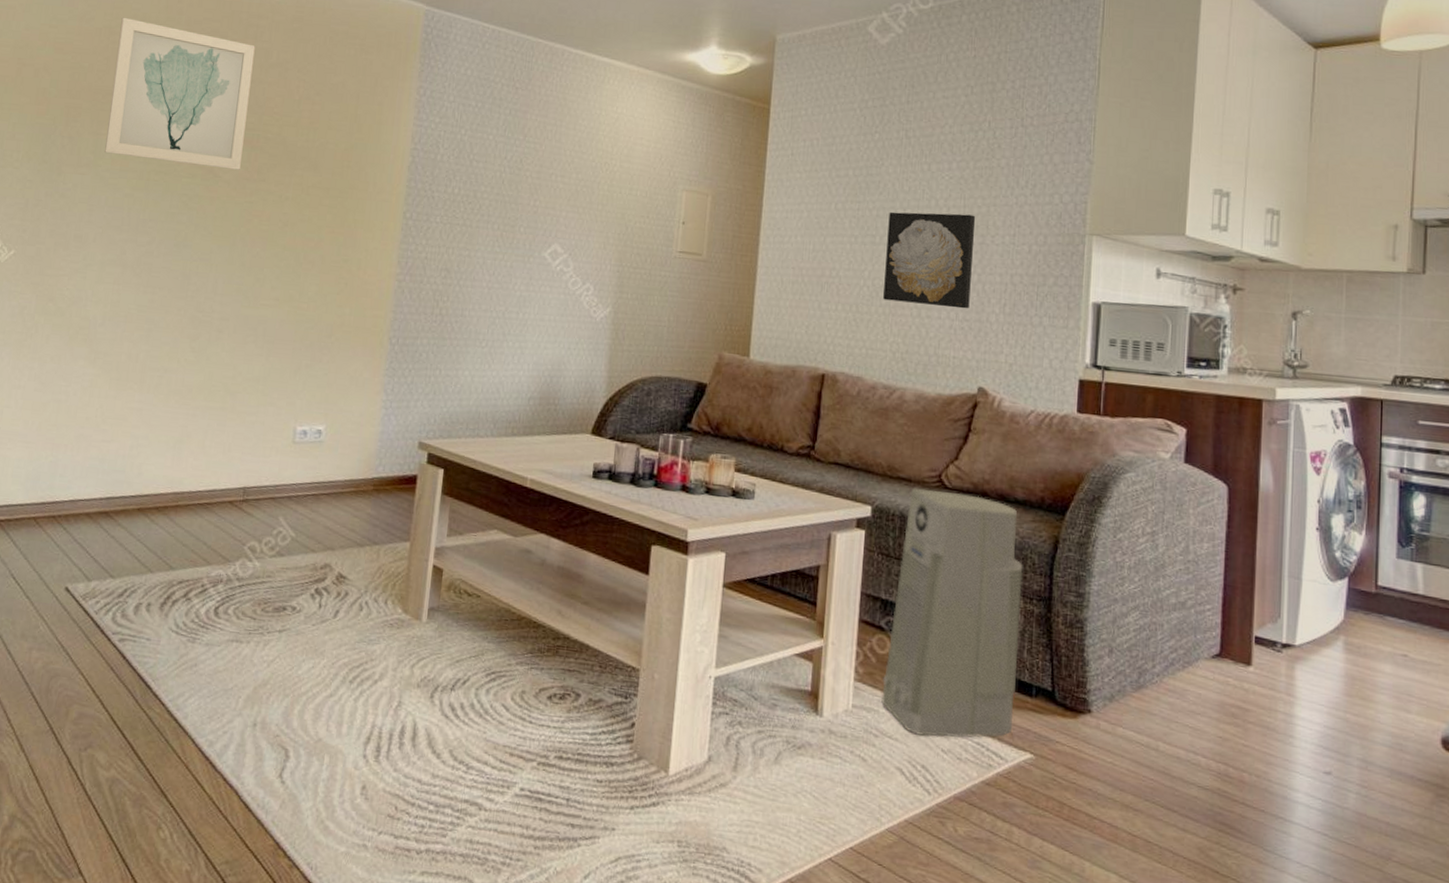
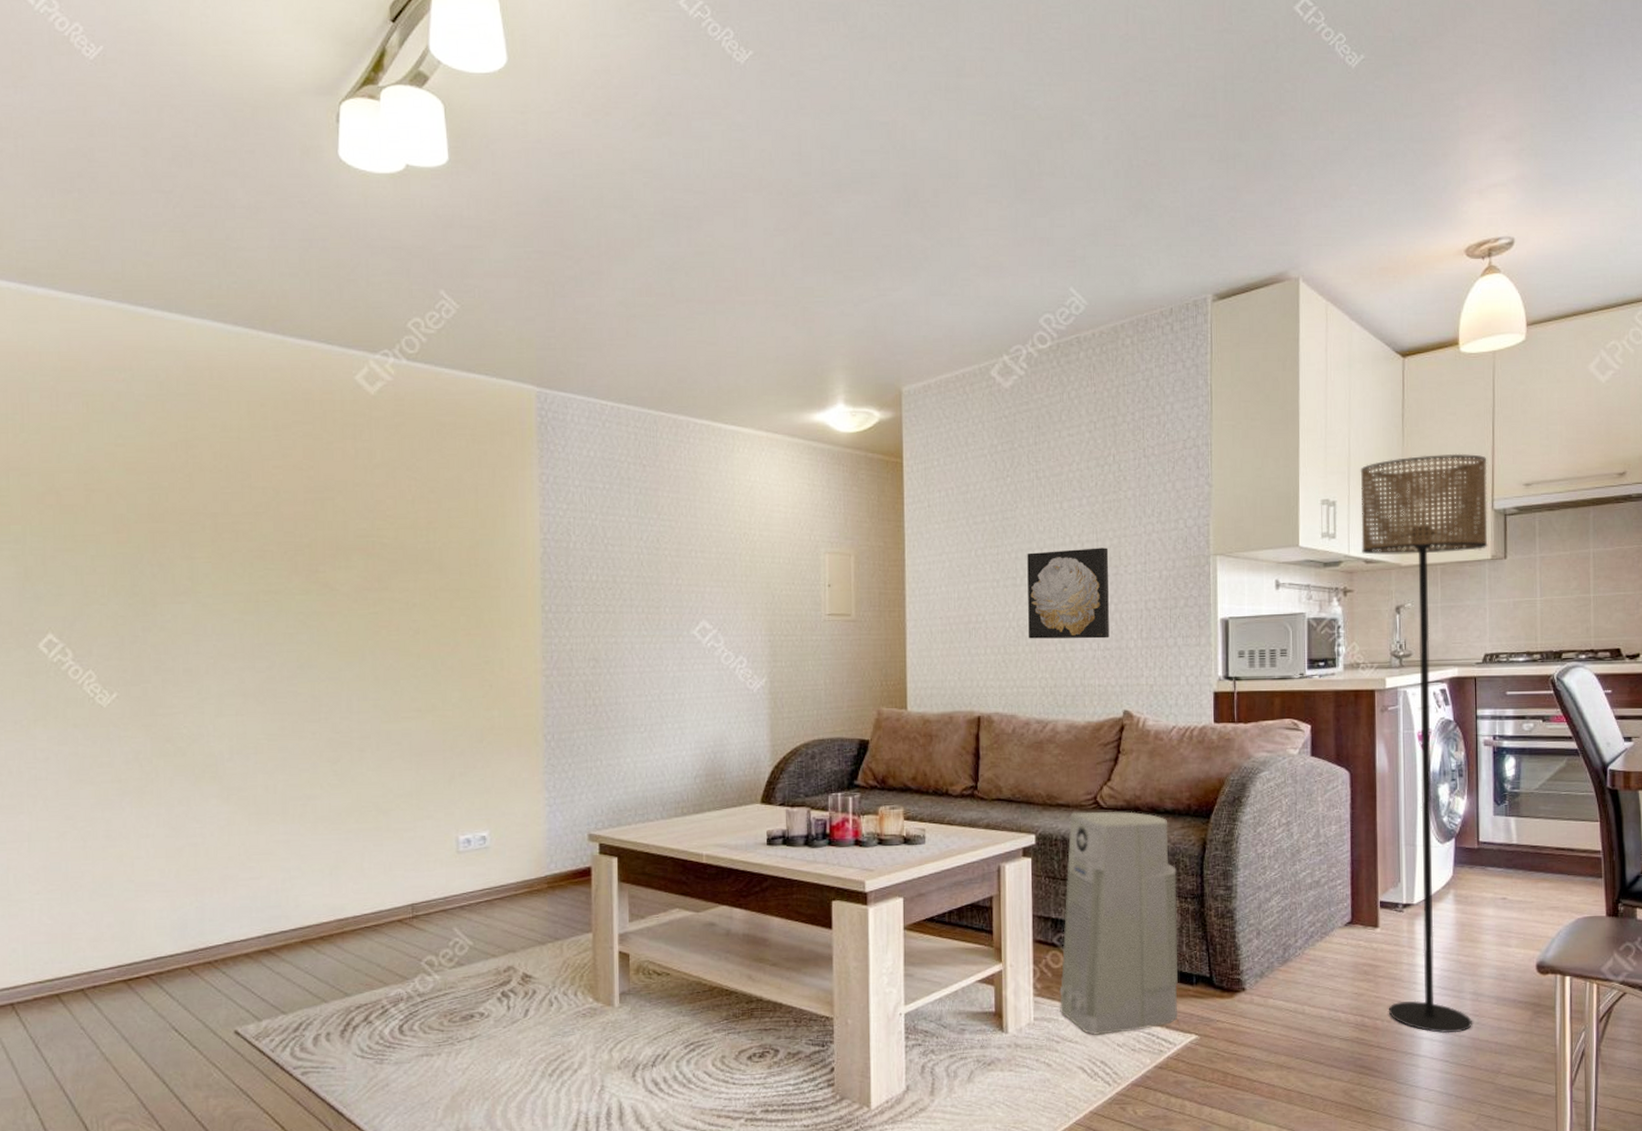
wall art: present [104,17,255,170] -> none [198,428,358,581]
floor lamp: none [1256,153,1407,804] -> present [1360,453,1488,1034]

